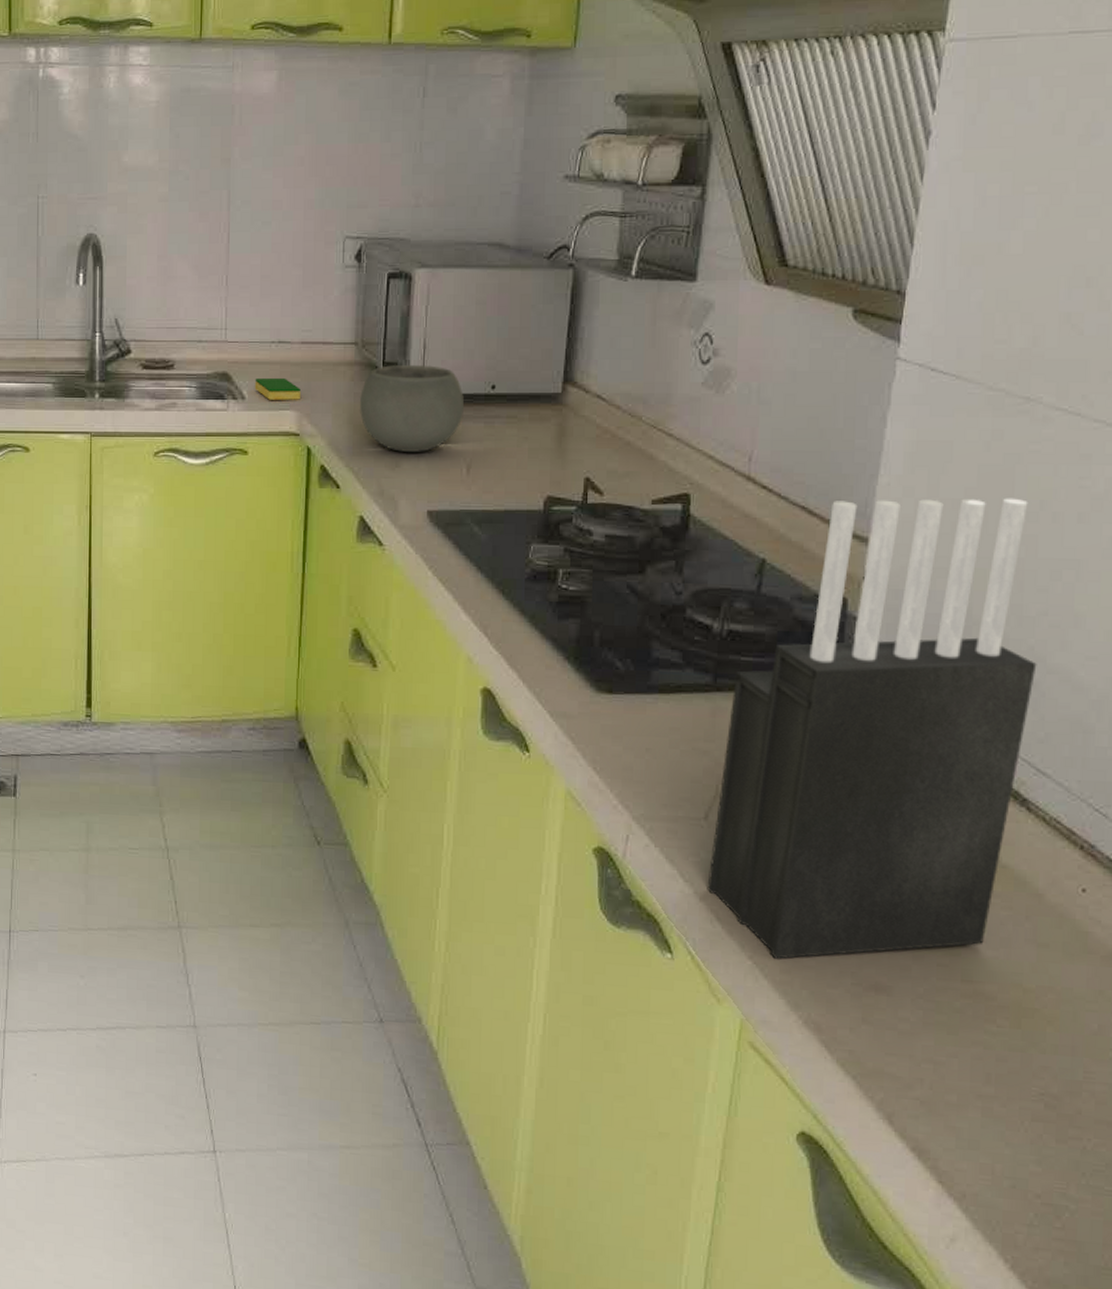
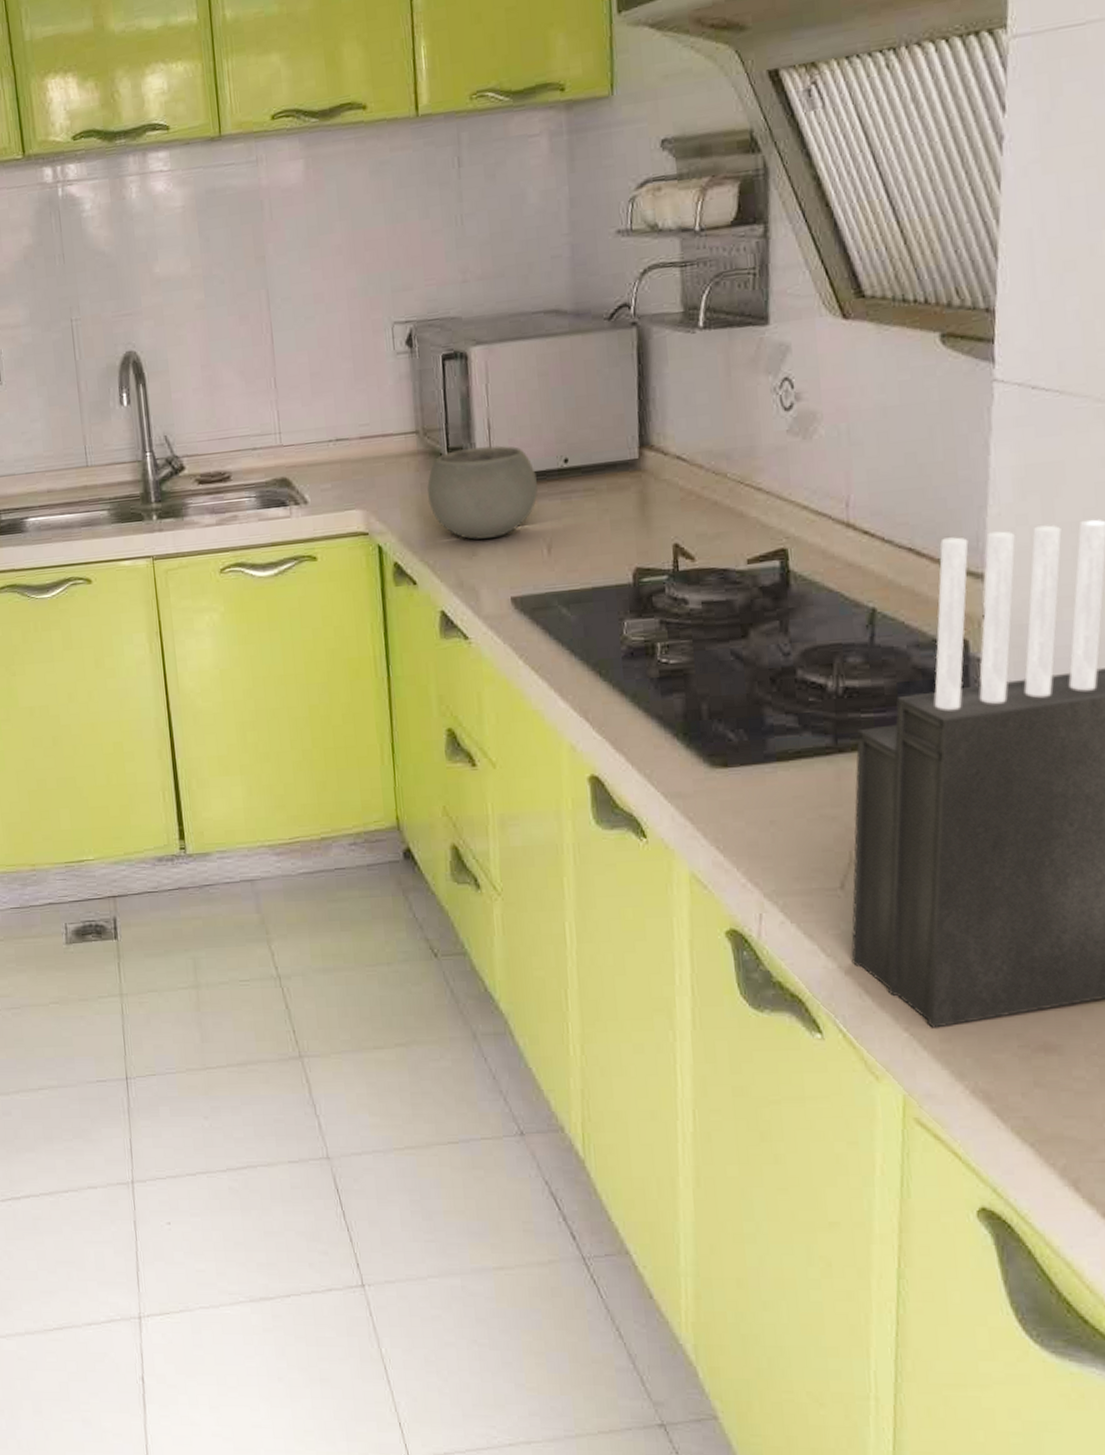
dish sponge: present [254,377,300,400] -> none [315,476,365,501]

